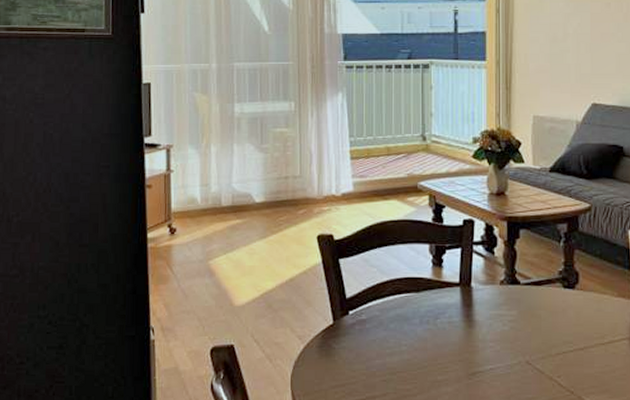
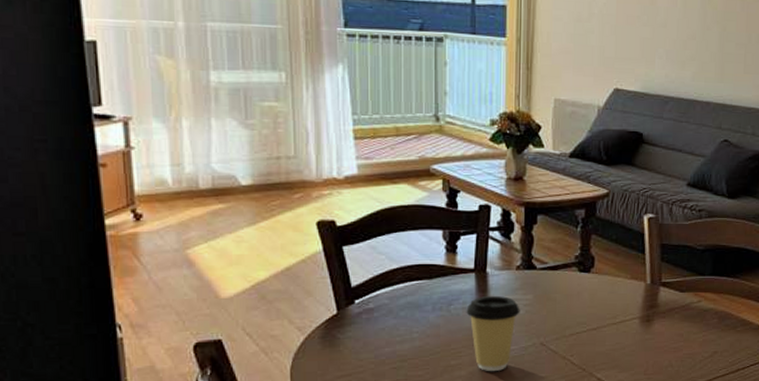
coffee cup: none [452,310,505,390] -> present [466,295,520,372]

